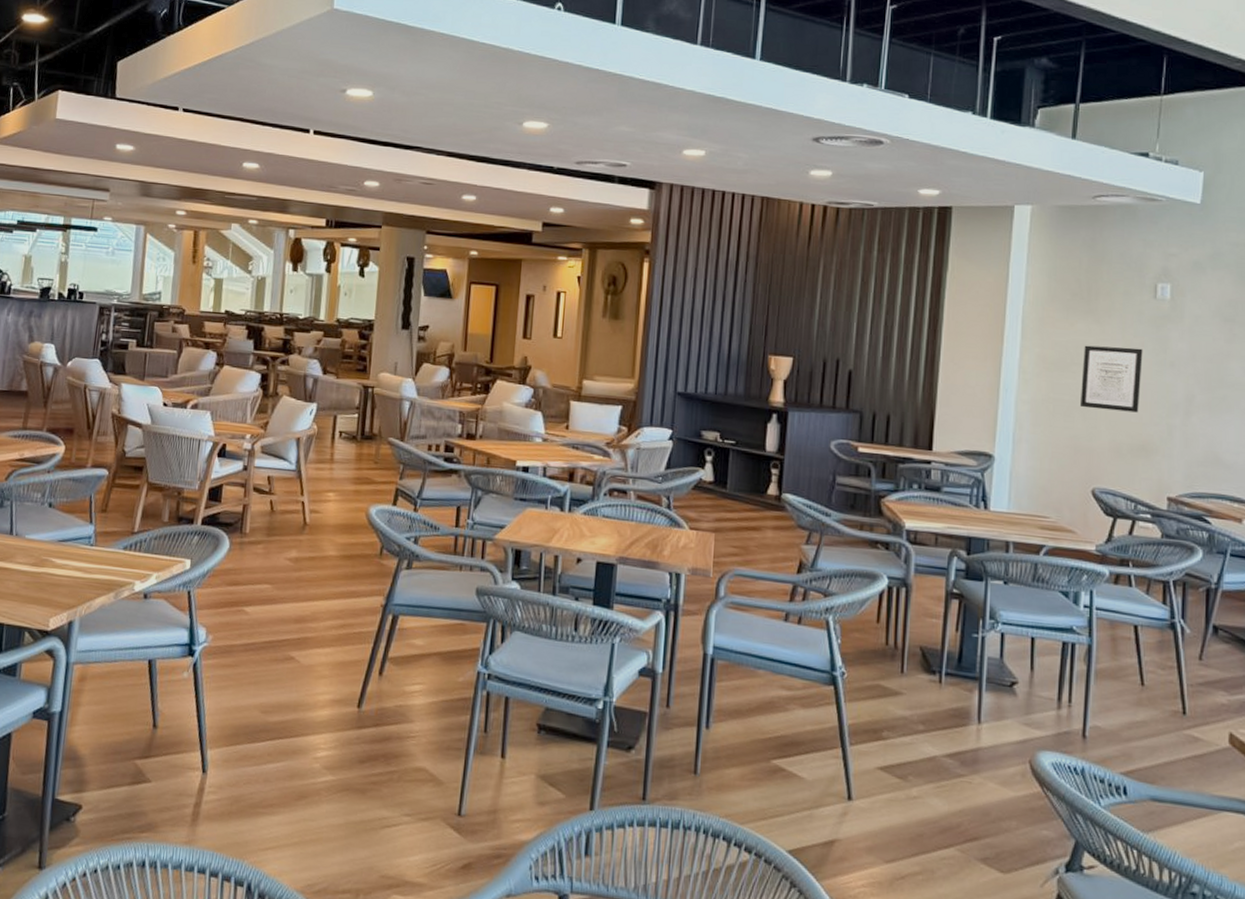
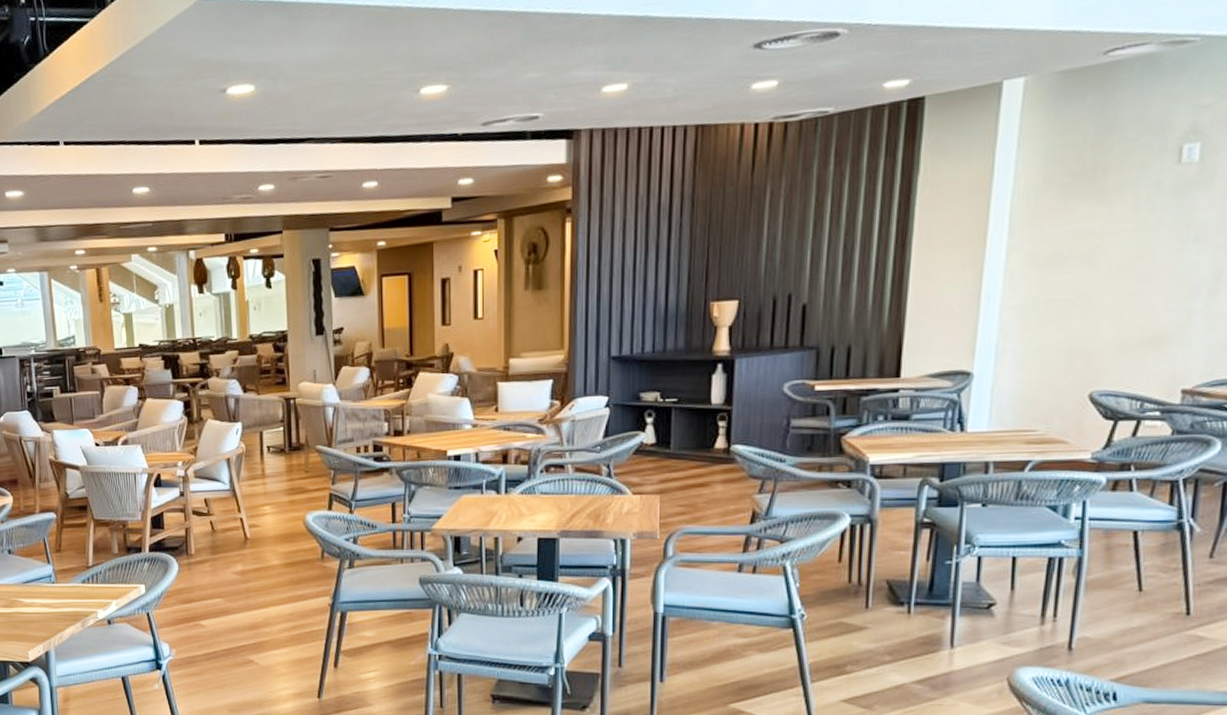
wall art: present [1079,345,1143,413] -> none [1077,225,1160,305]

